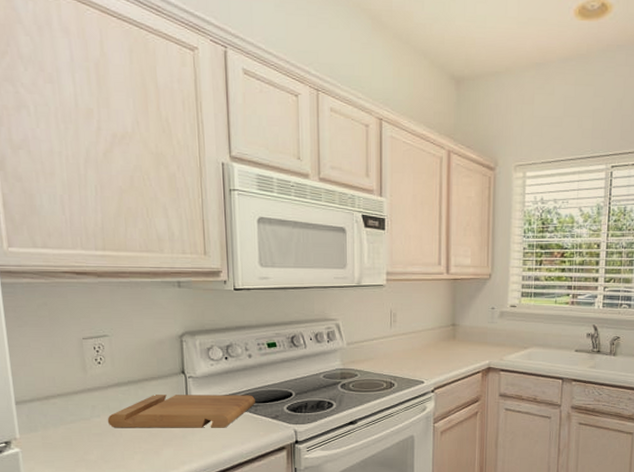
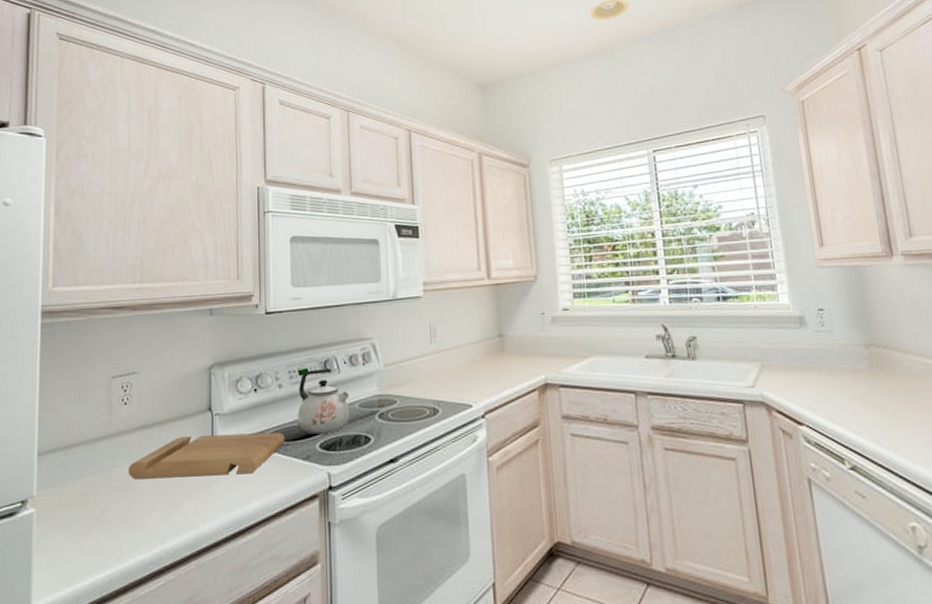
kettle: none [266,343,315,398] -> present [297,369,350,435]

